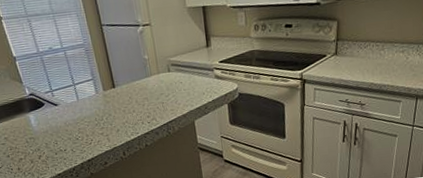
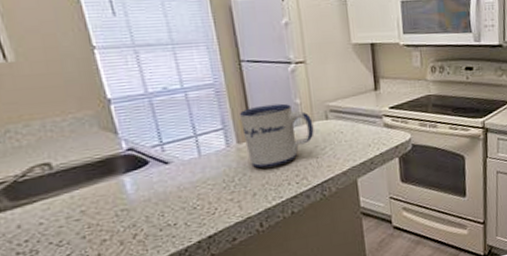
mug: none [103,59,160,111] -> present [239,103,314,169]

